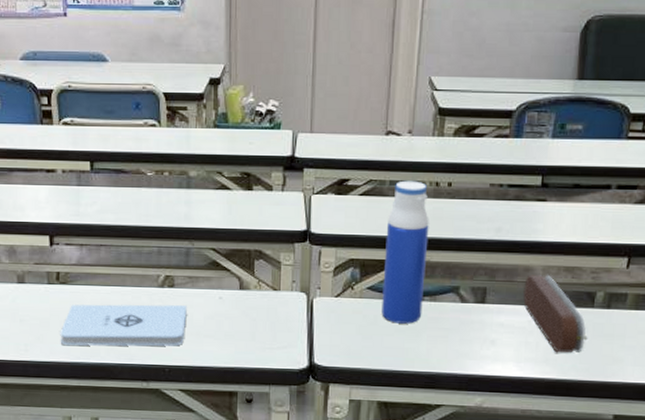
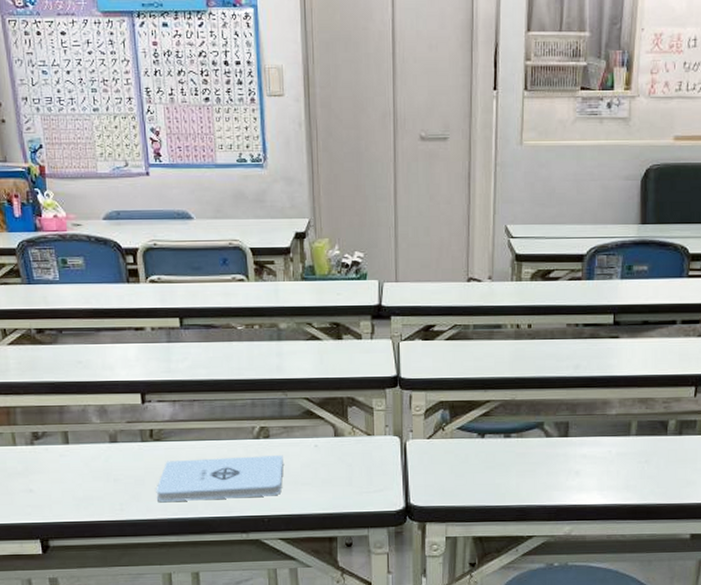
water bottle: present [382,180,429,324] -> none [472,324,512,461]
pencil case: present [522,275,588,354] -> none [602,407,663,480]

